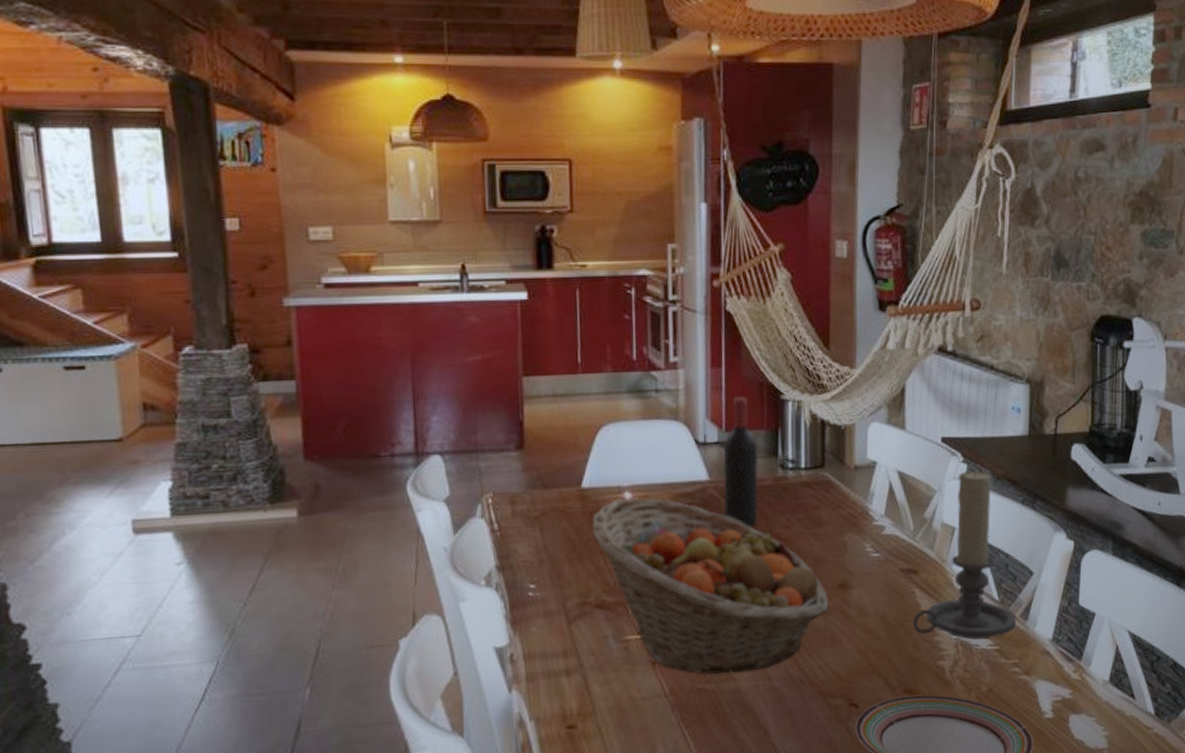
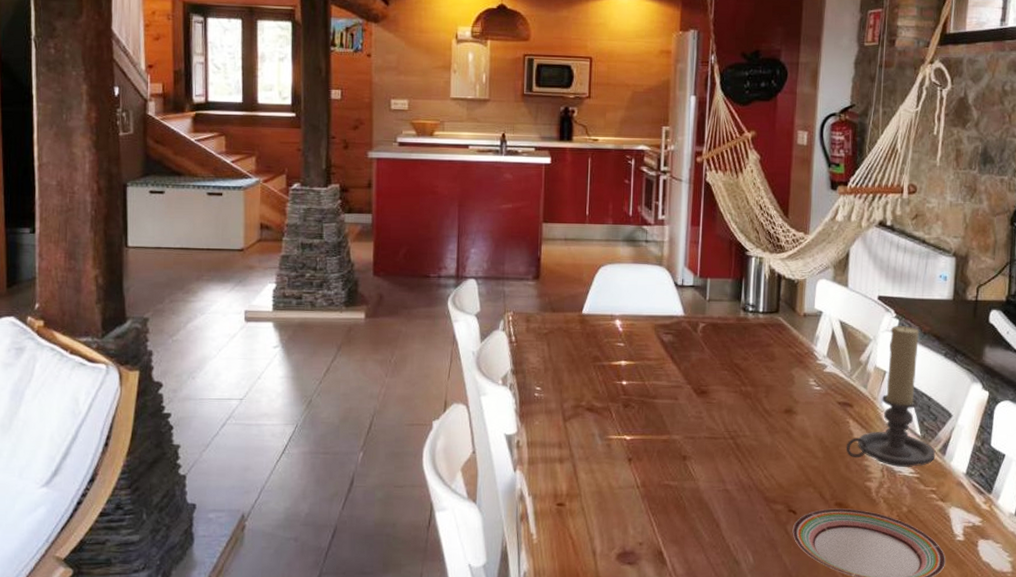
fruit basket: present [592,498,829,675] -> none [588,325,776,475]
wine bottle: present [723,396,759,527] -> none [694,250,725,356]

